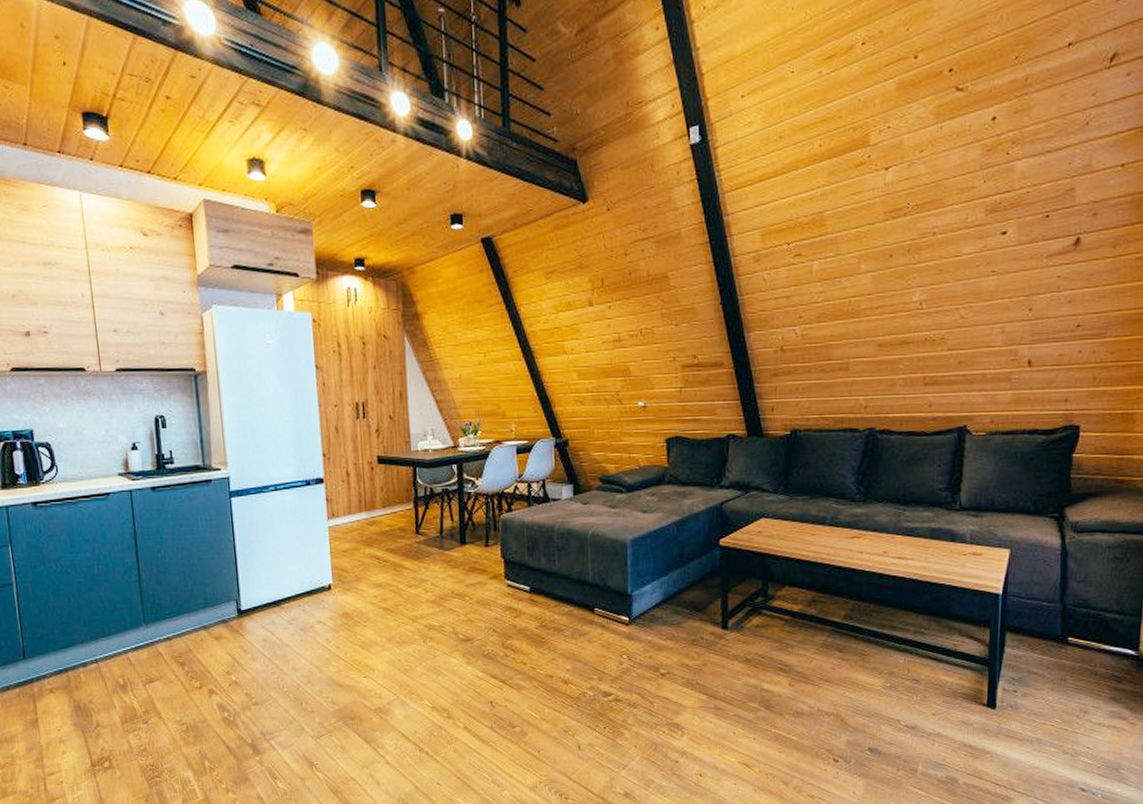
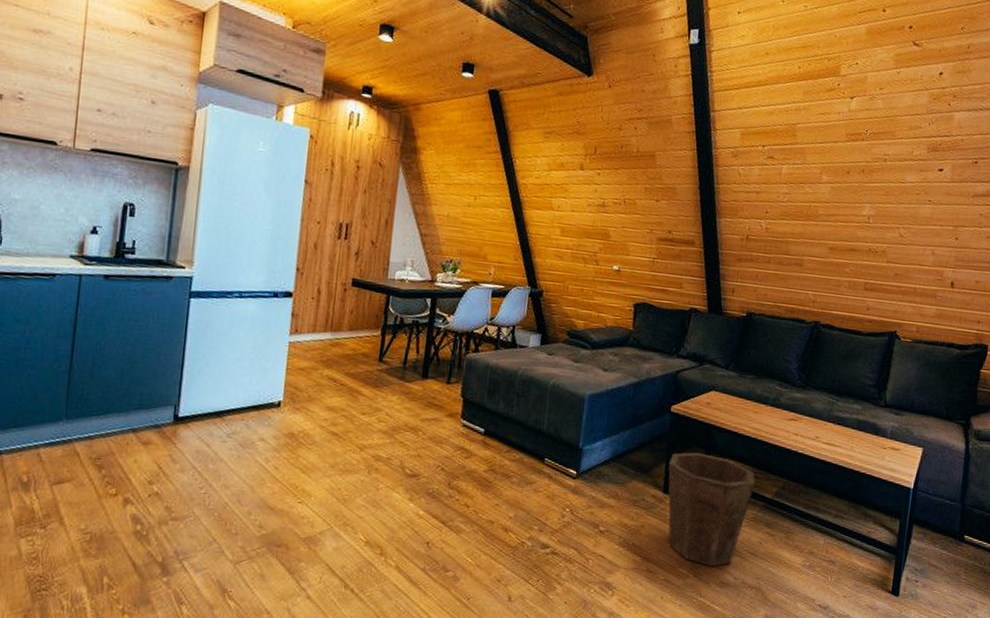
waste bin: none [723,584,821,698] -> present [668,452,756,567]

